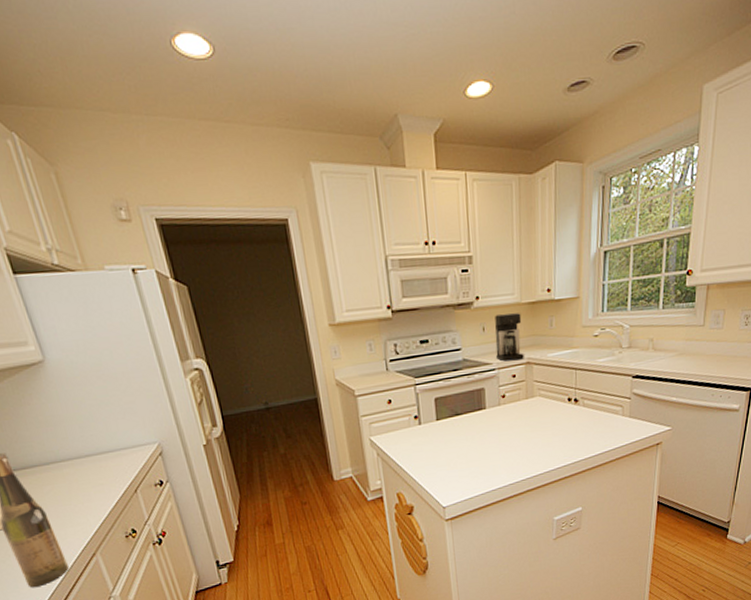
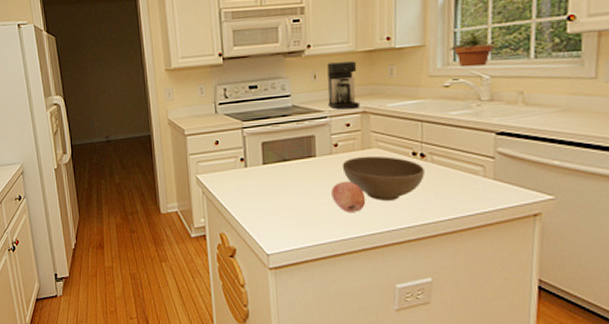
fruit: none [500,429,530,459] -> present [331,181,366,212]
bowl: none [509,403,577,445] -> present [342,155,425,200]
potted plant: none [599,282,637,318] -> present [450,29,499,68]

